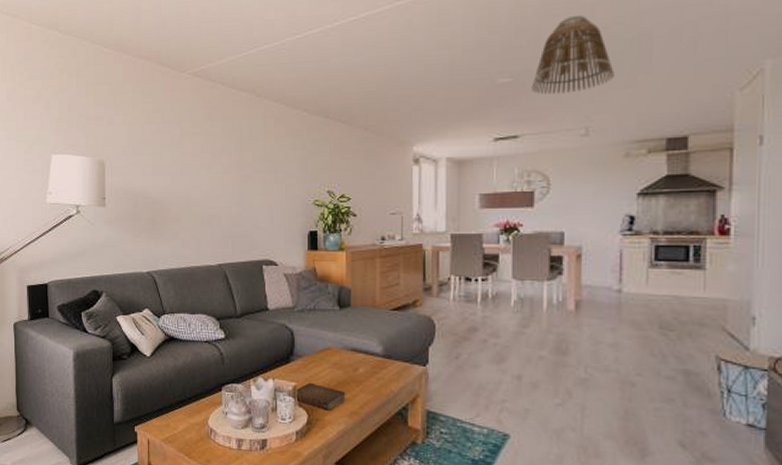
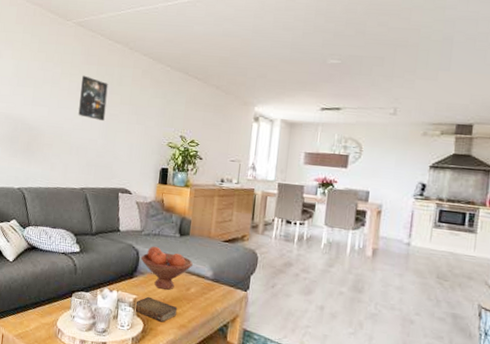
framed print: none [206,133,237,185] -> present [78,75,108,122]
fruit bowl: none [296,323,358,373] -> present [140,246,193,290]
lamp shade: present [531,14,614,95] -> none [355,16,421,79]

